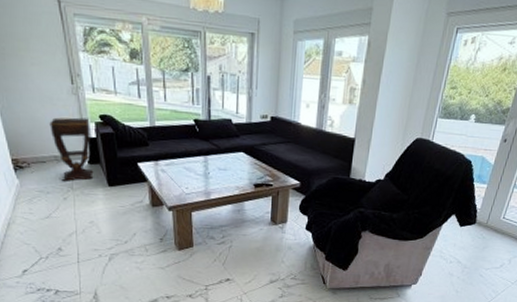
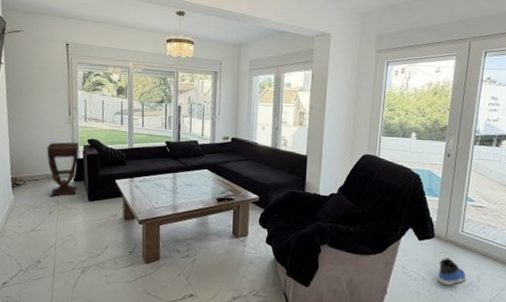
sneaker: none [472,242,499,268] -> present [438,258,466,286]

